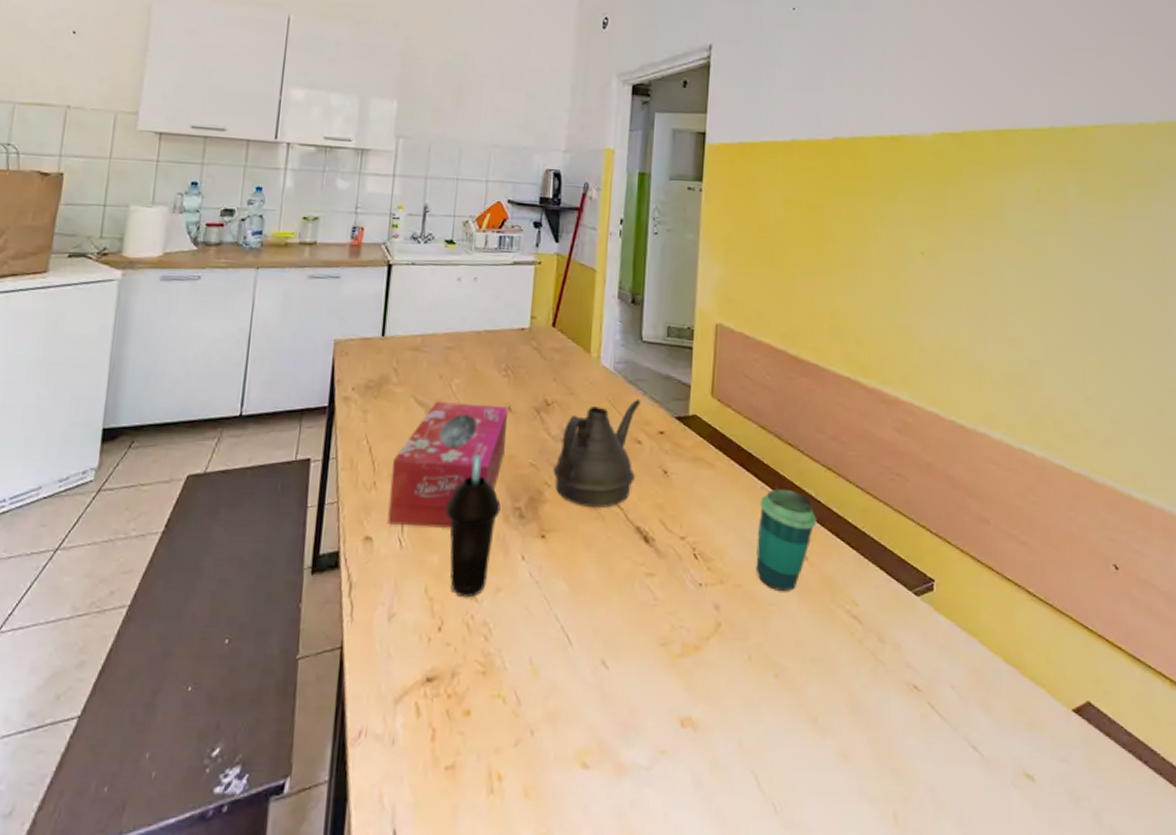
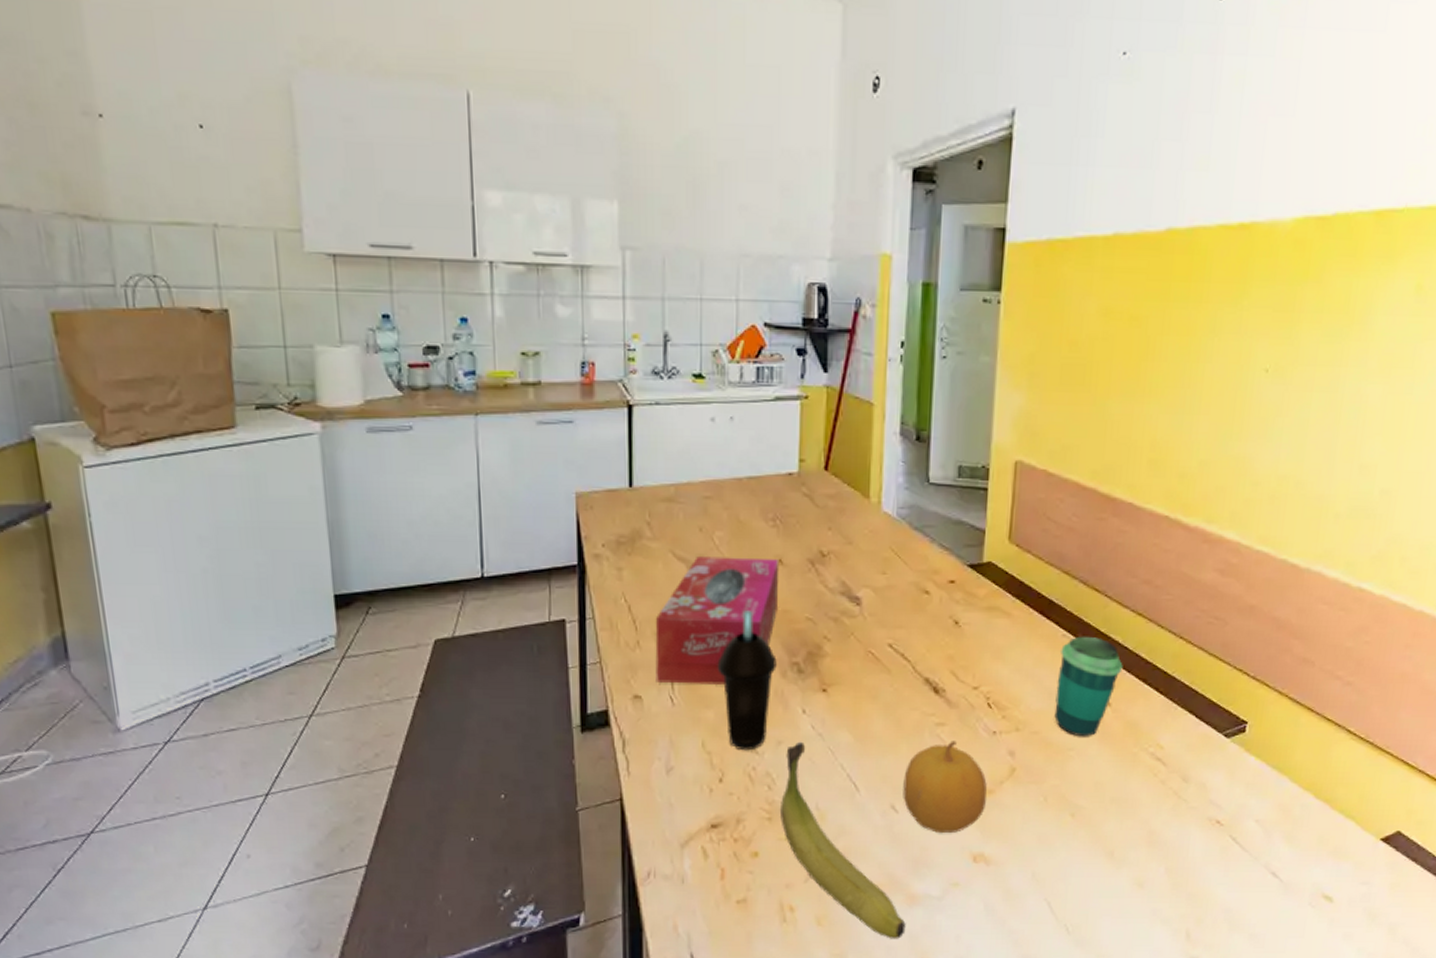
banana: none [494,589,614,816] -> present [779,741,906,939]
teapot: present [553,399,640,508] -> none [832,546,928,660]
fruit: none [613,592,694,694] -> present [903,741,987,834]

